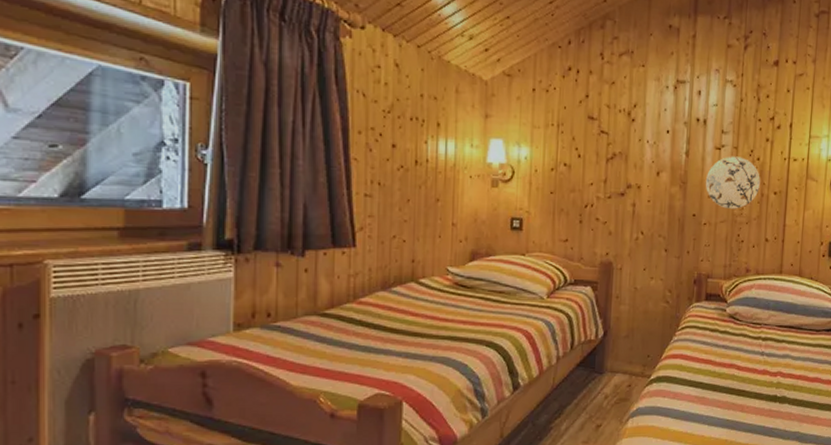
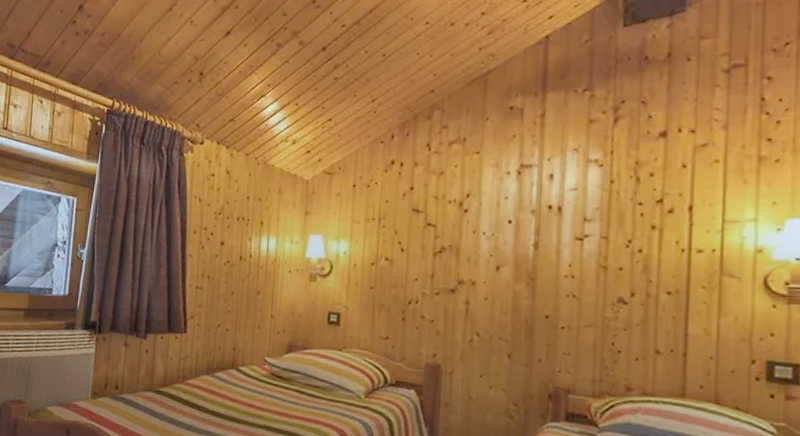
decorative plate: present [705,156,760,209] -> none [561,247,644,312]

